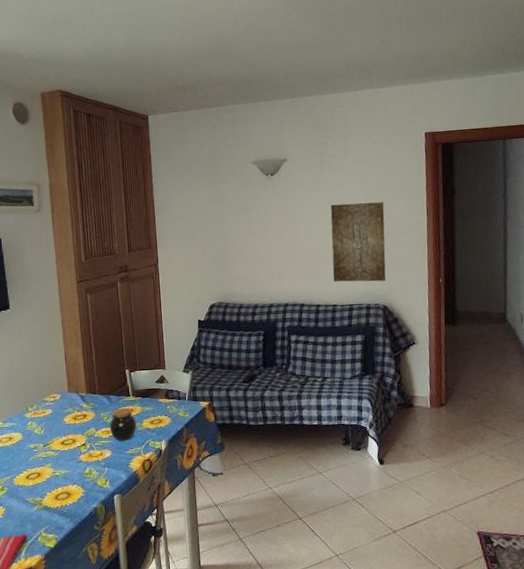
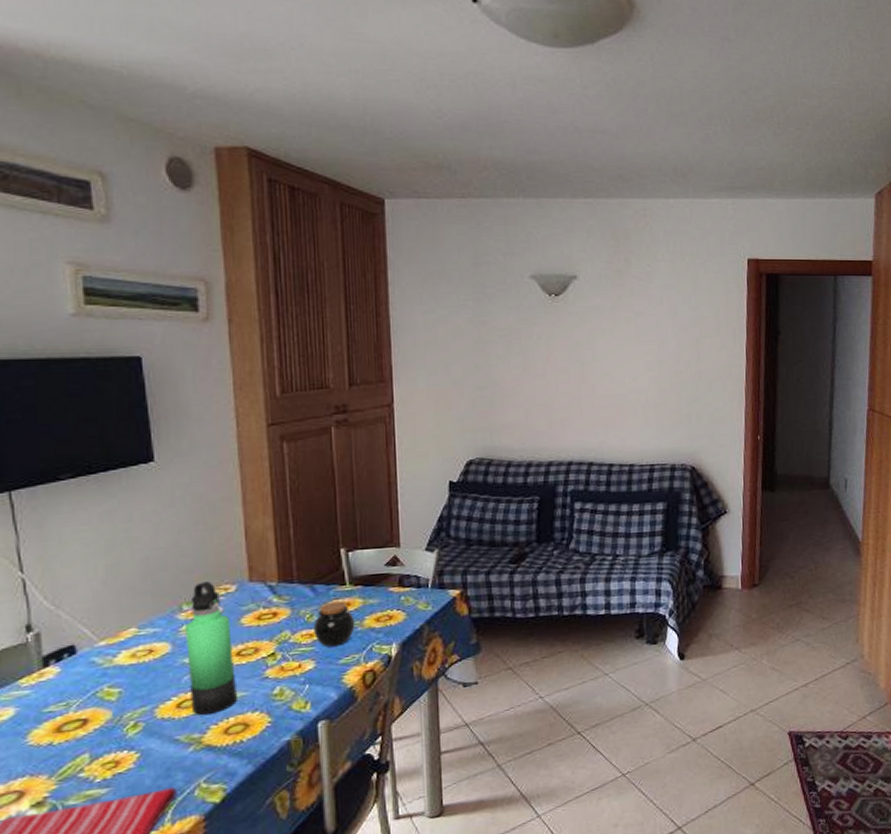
thermos bottle: none [30,391,63,485] -> present [185,581,237,715]
wall art: present [330,202,386,282] -> none [630,338,697,437]

